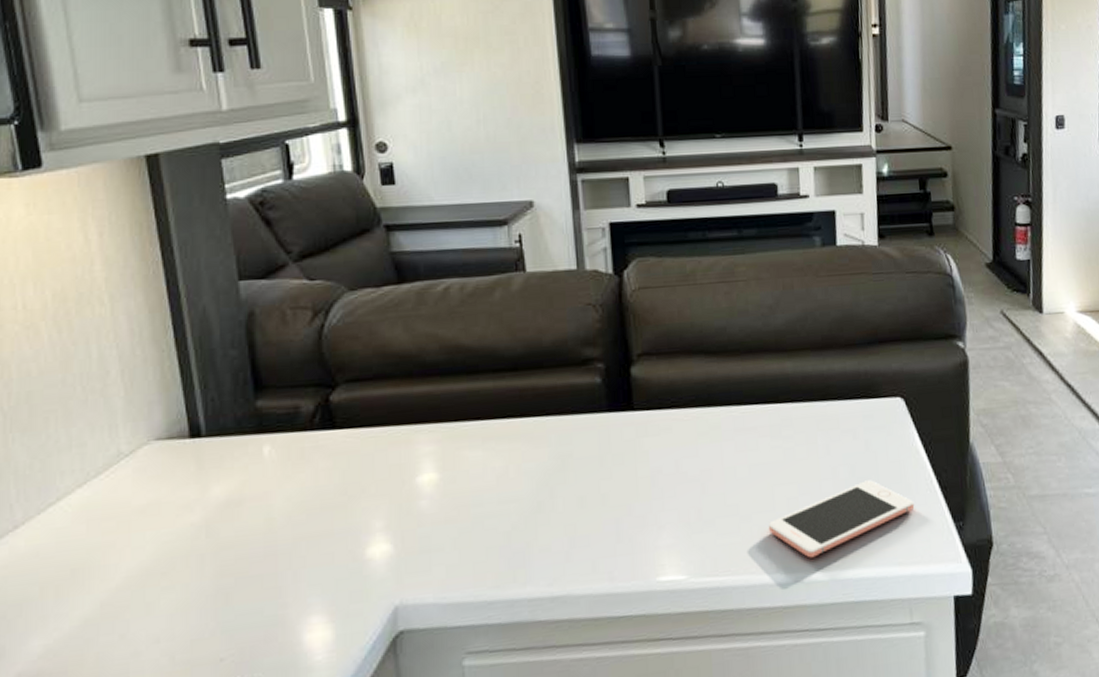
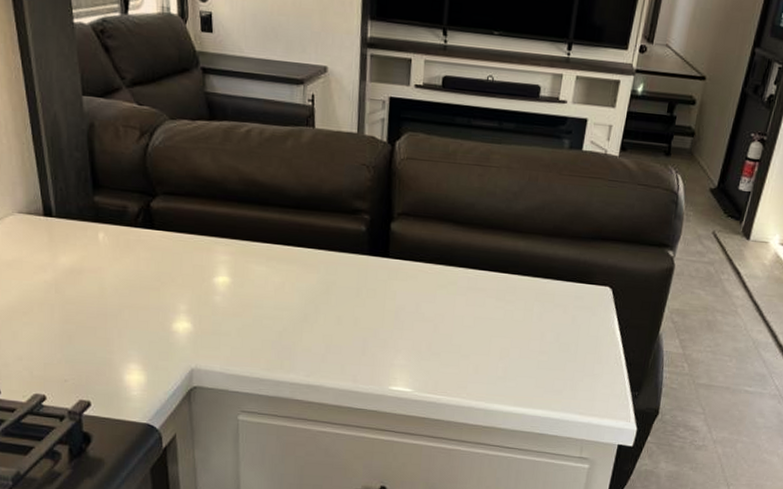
cell phone: present [768,480,915,558] -> none [481,346,603,396]

